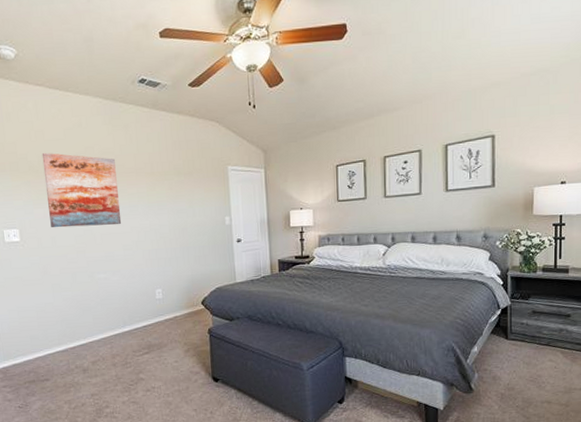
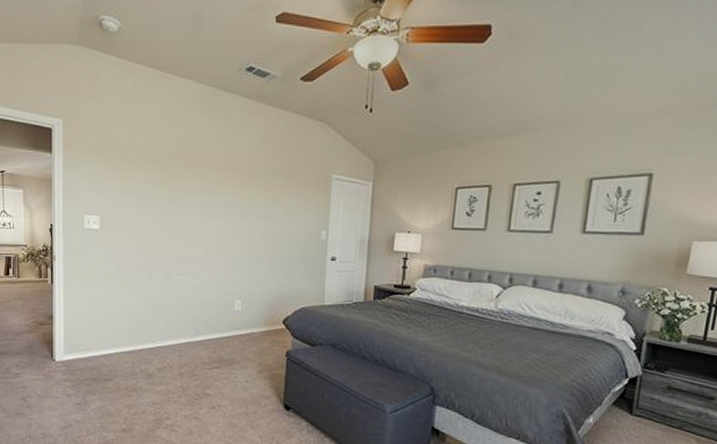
wall art: present [41,152,122,228] -> none [132,136,209,225]

